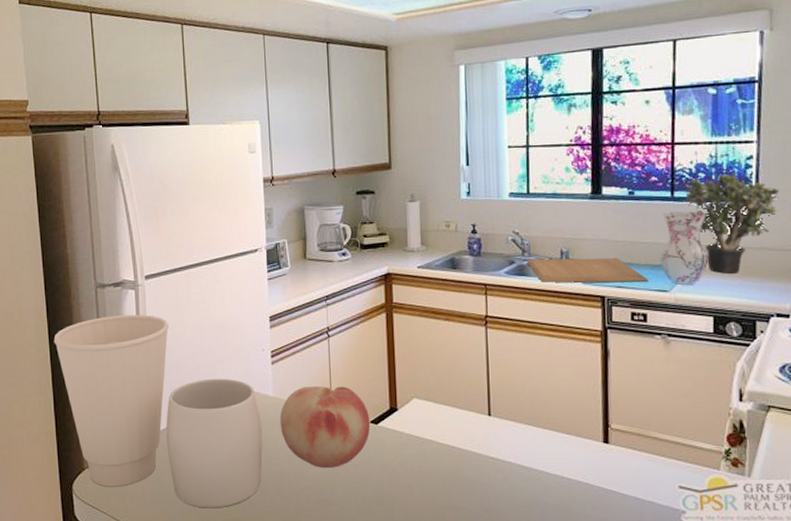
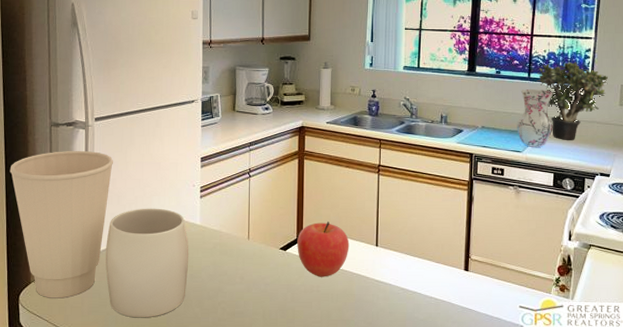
fruit: present [279,385,371,468] -> none [204,217,280,286]
fruit: none [390,387,456,455] -> present [297,222,350,277]
chopping board: present [527,258,649,284] -> none [414,121,507,145]

